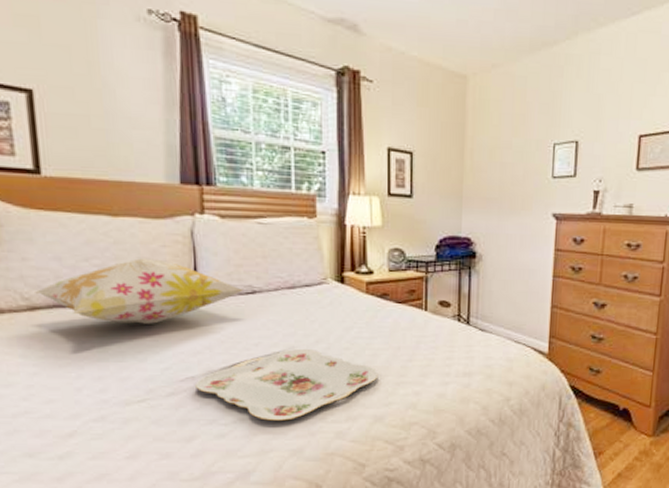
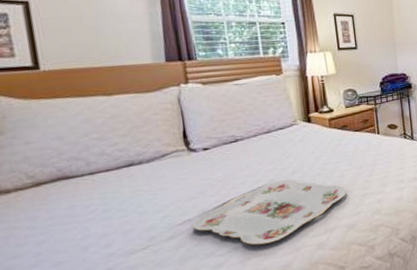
decorative pillow: present [35,258,242,324] -> none [39,125,227,185]

